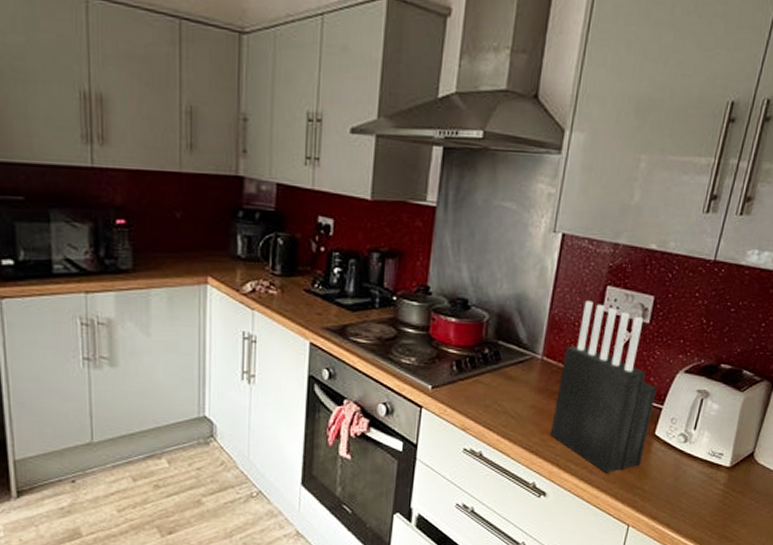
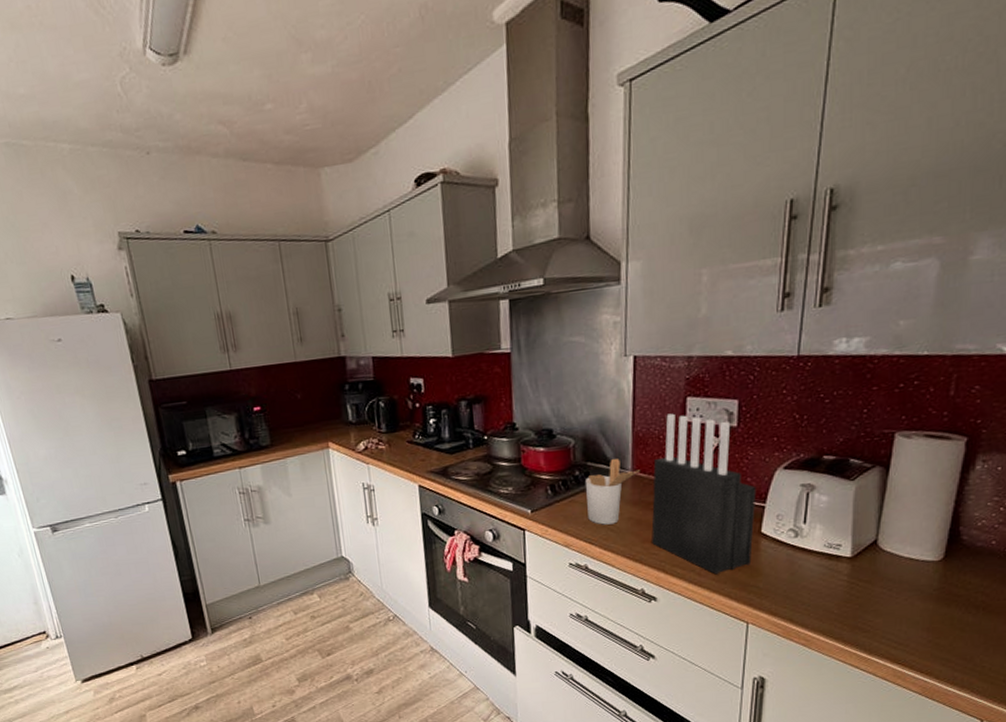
utensil holder: none [490,339,550,411] -> present [586,458,640,525]

